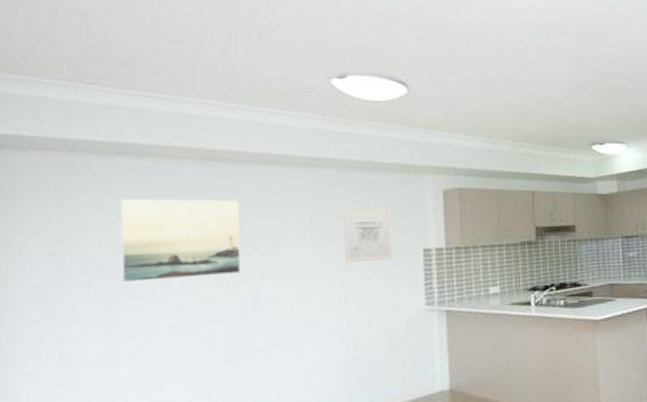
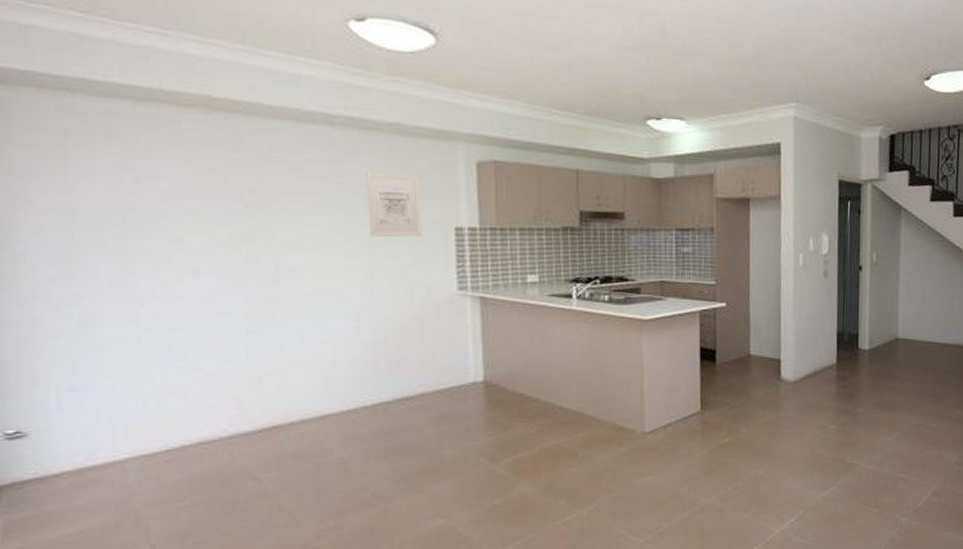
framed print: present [120,198,242,283] -> none [126,149,259,242]

